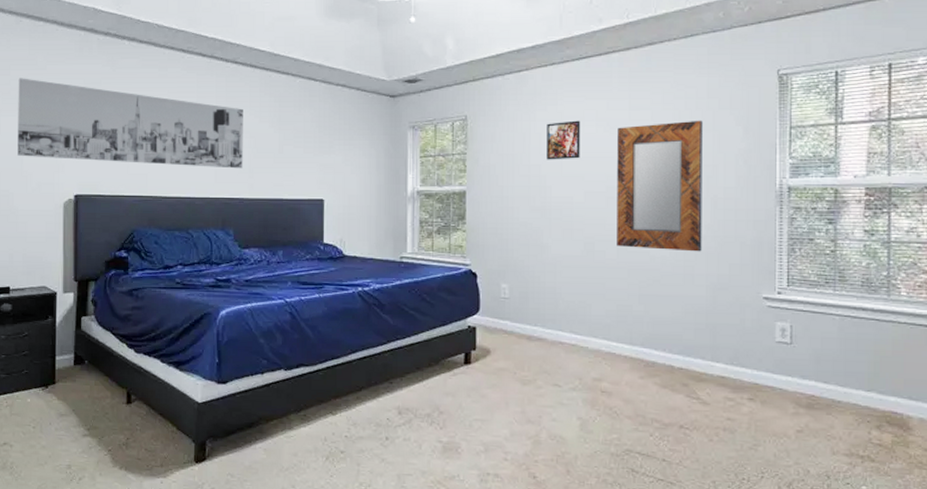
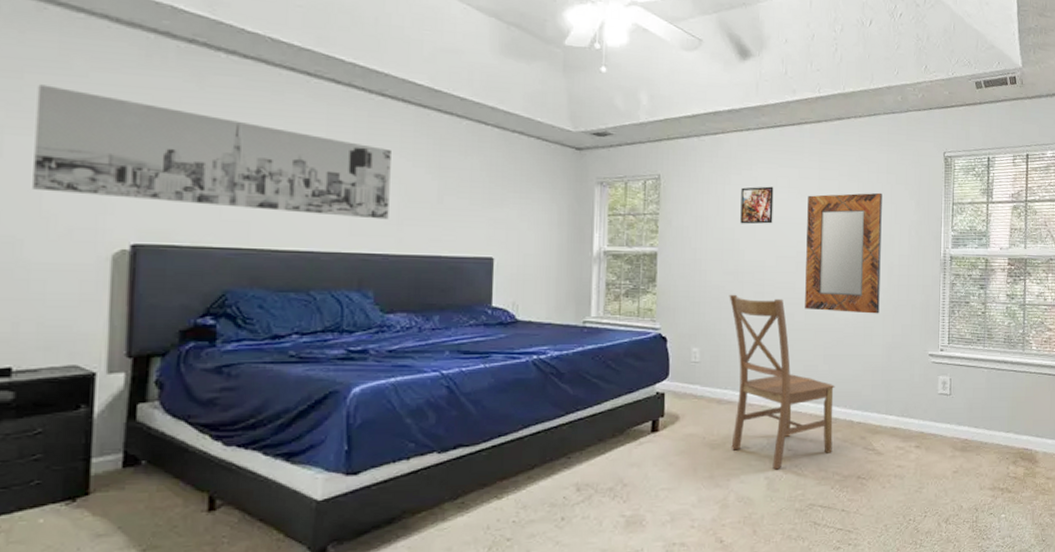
chair: none [537,231,652,411] -> present [729,294,835,470]

